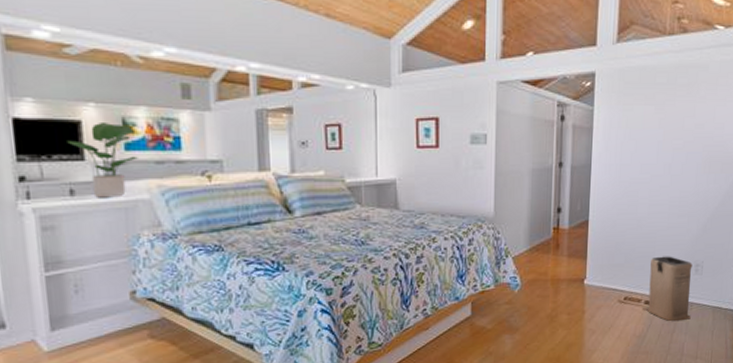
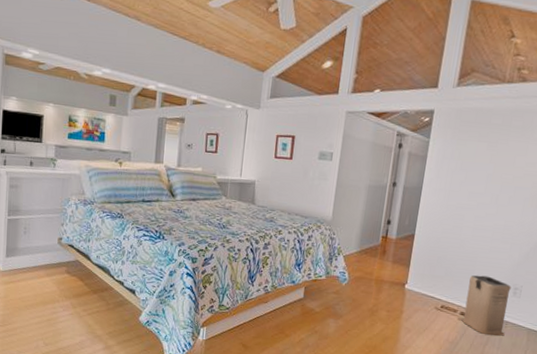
potted plant: present [67,123,138,198] -> none [33,118,76,171]

